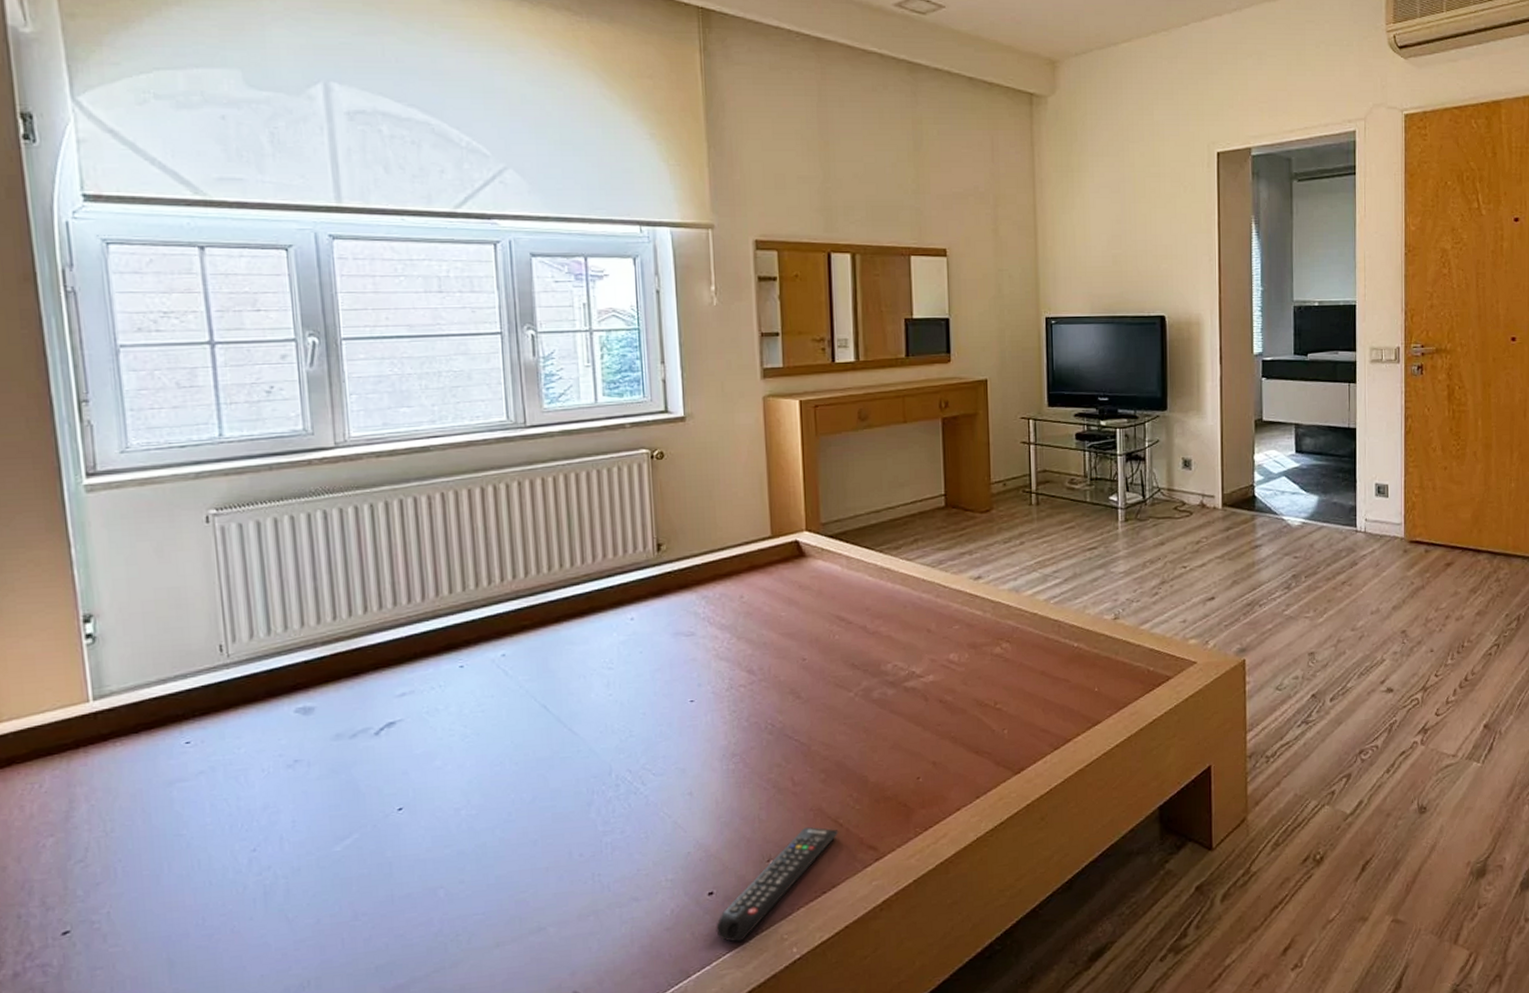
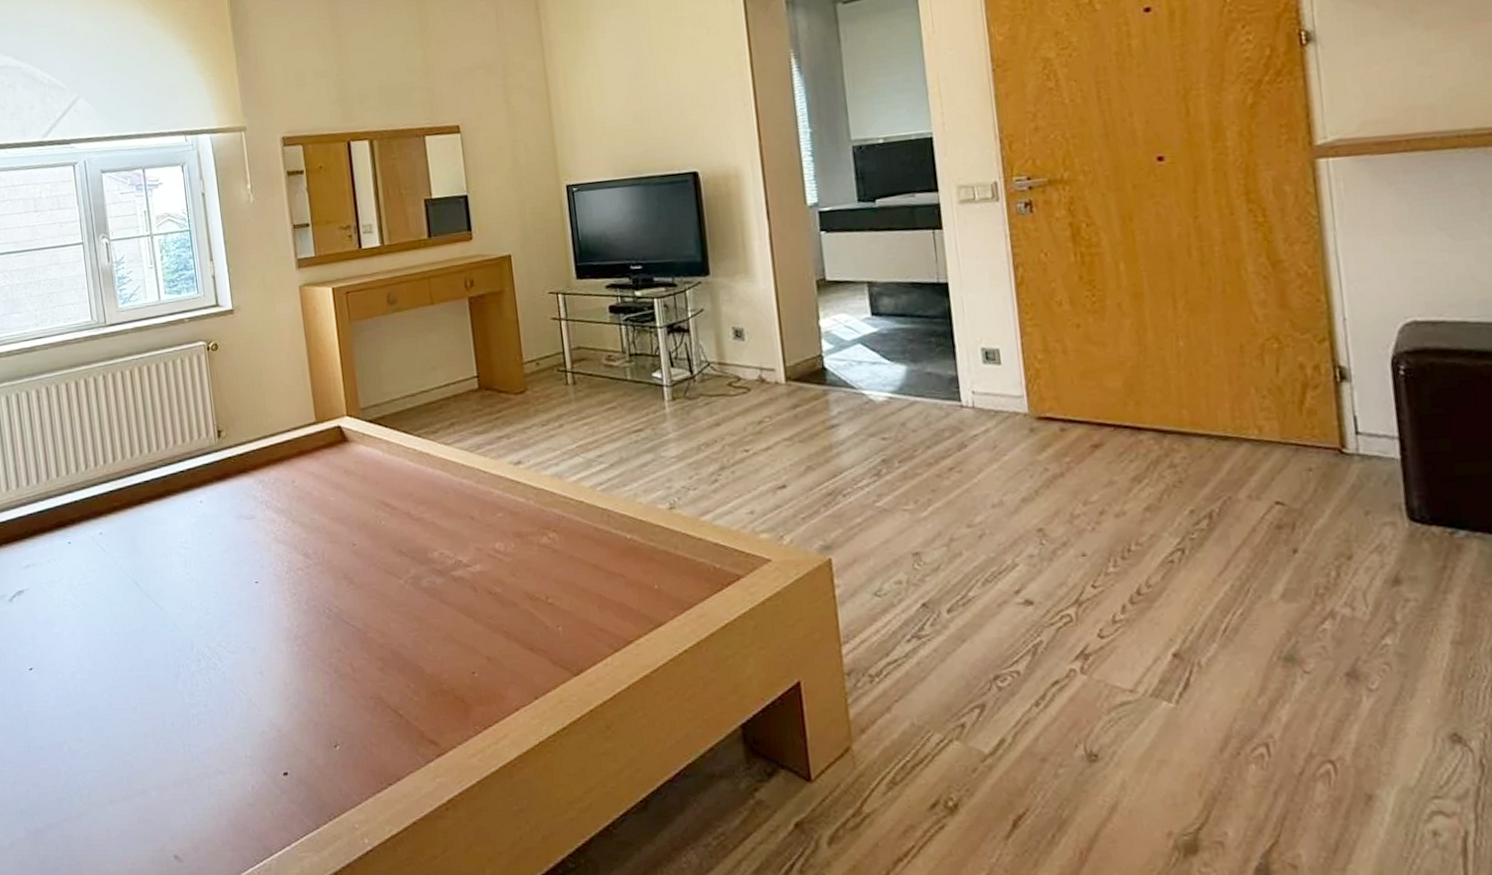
remote control: present [716,826,839,942] -> none [292,715,400,826]

